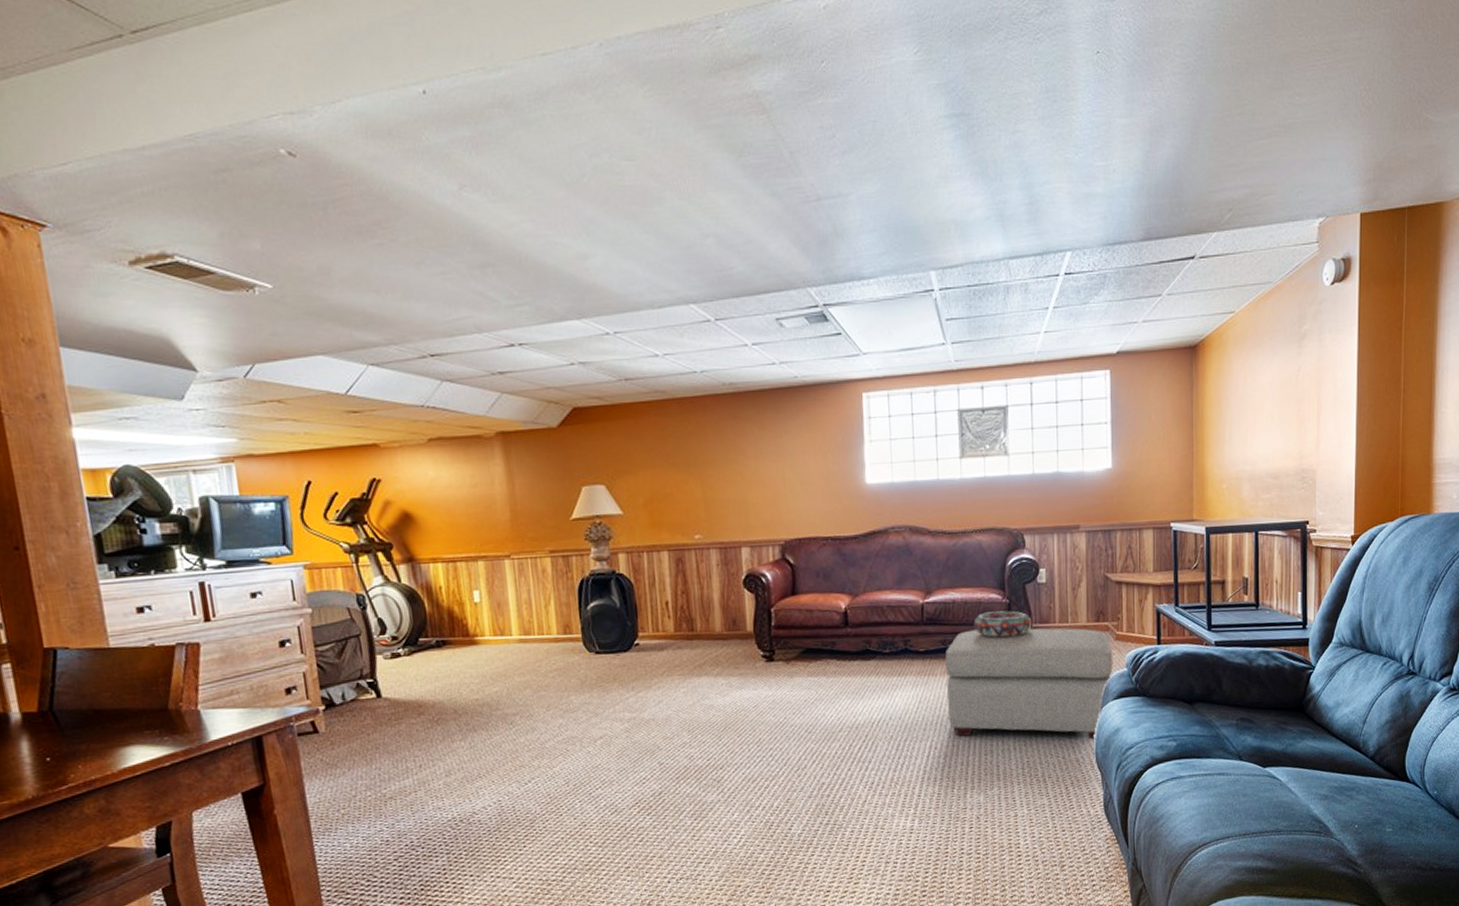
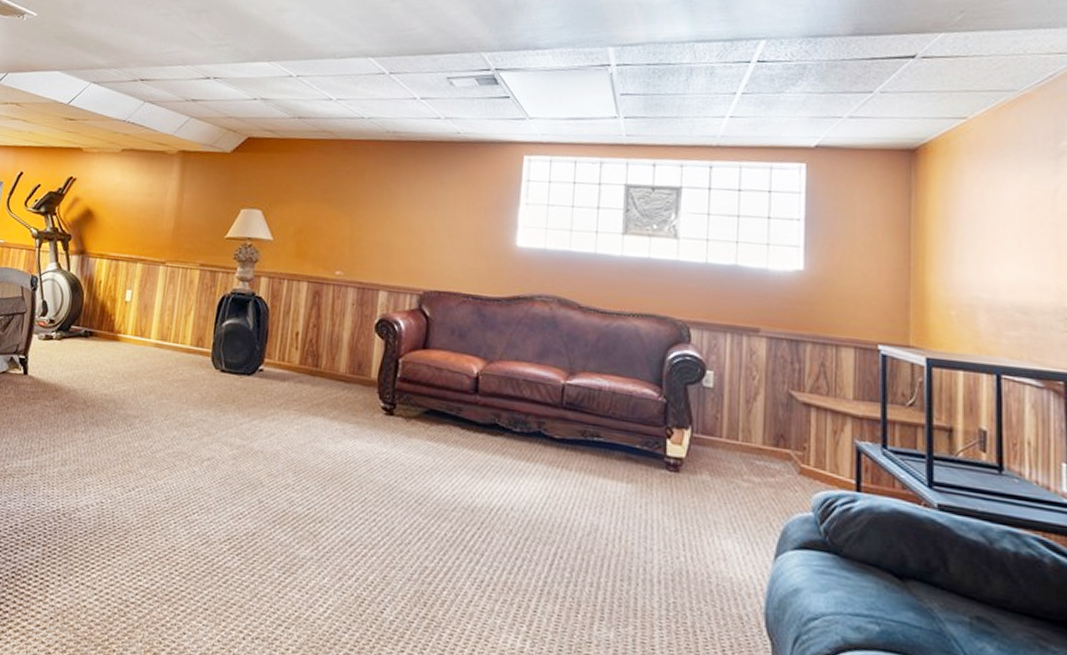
ottoman: present [945,628,1113,740] -> none [580,425,795,596]
decorative bowl: present [973,610,1032,638] -> none [621,408,693,444]

